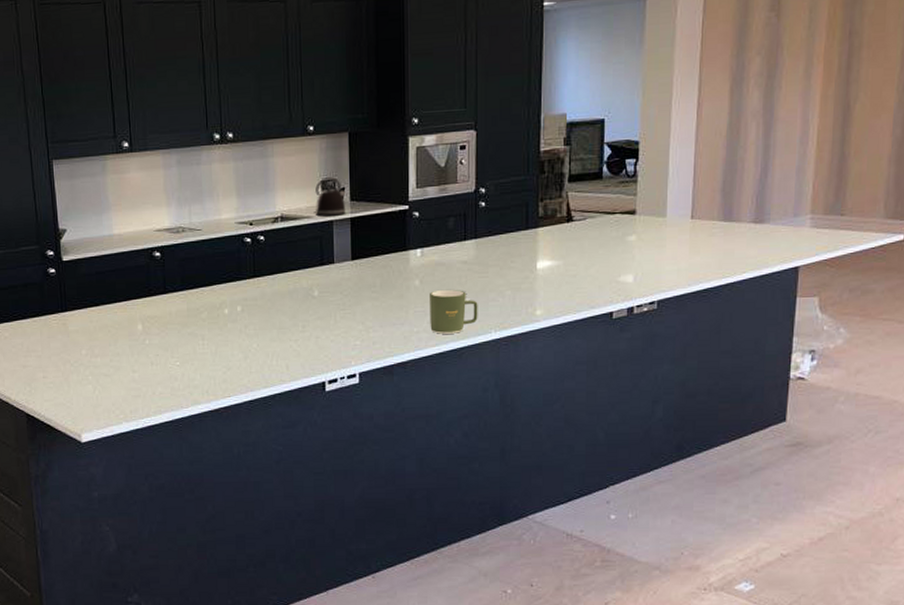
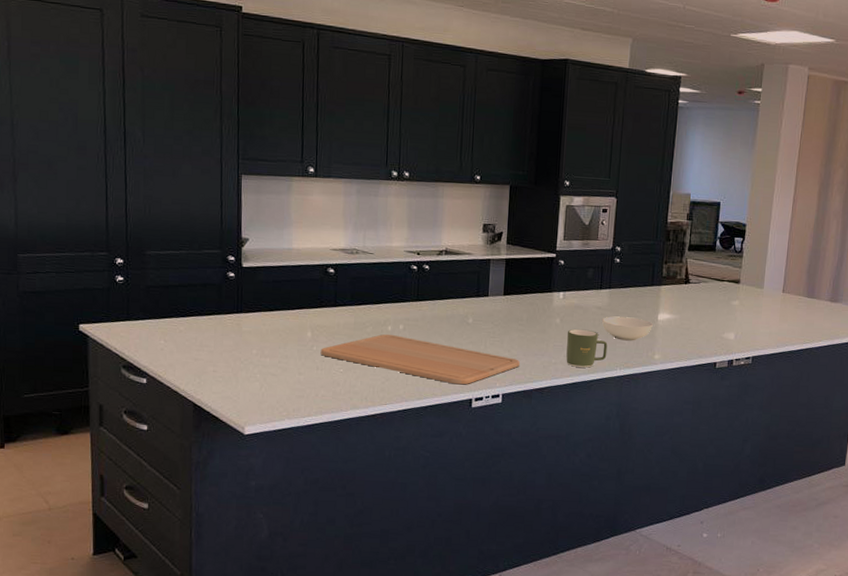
chopping board: none [153,317,376,367] -> present [320,334,520,385]
kettle: present [315,177,346,217] -> none [475,221,504,256]
bowl: none [469,269,531,298] -> present [601,316,653,341]

